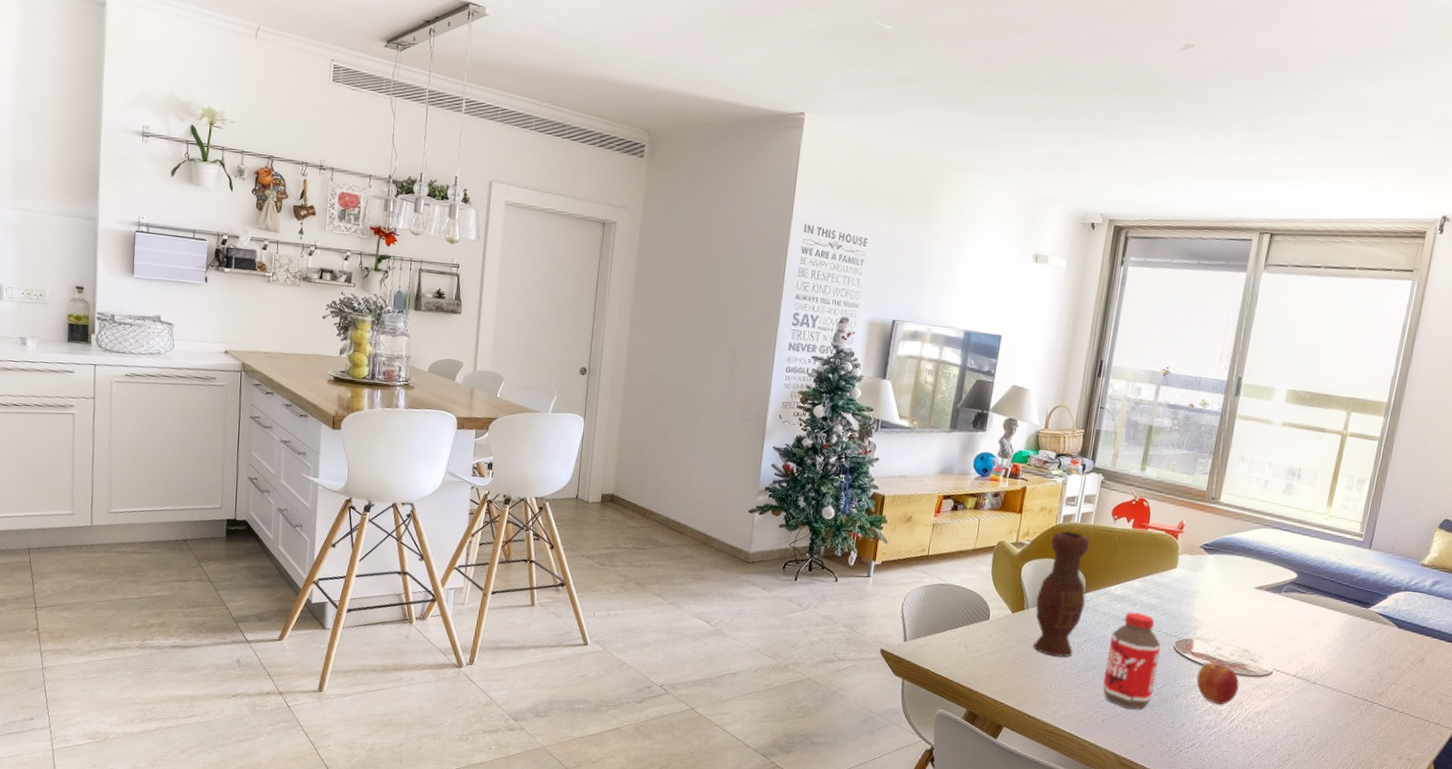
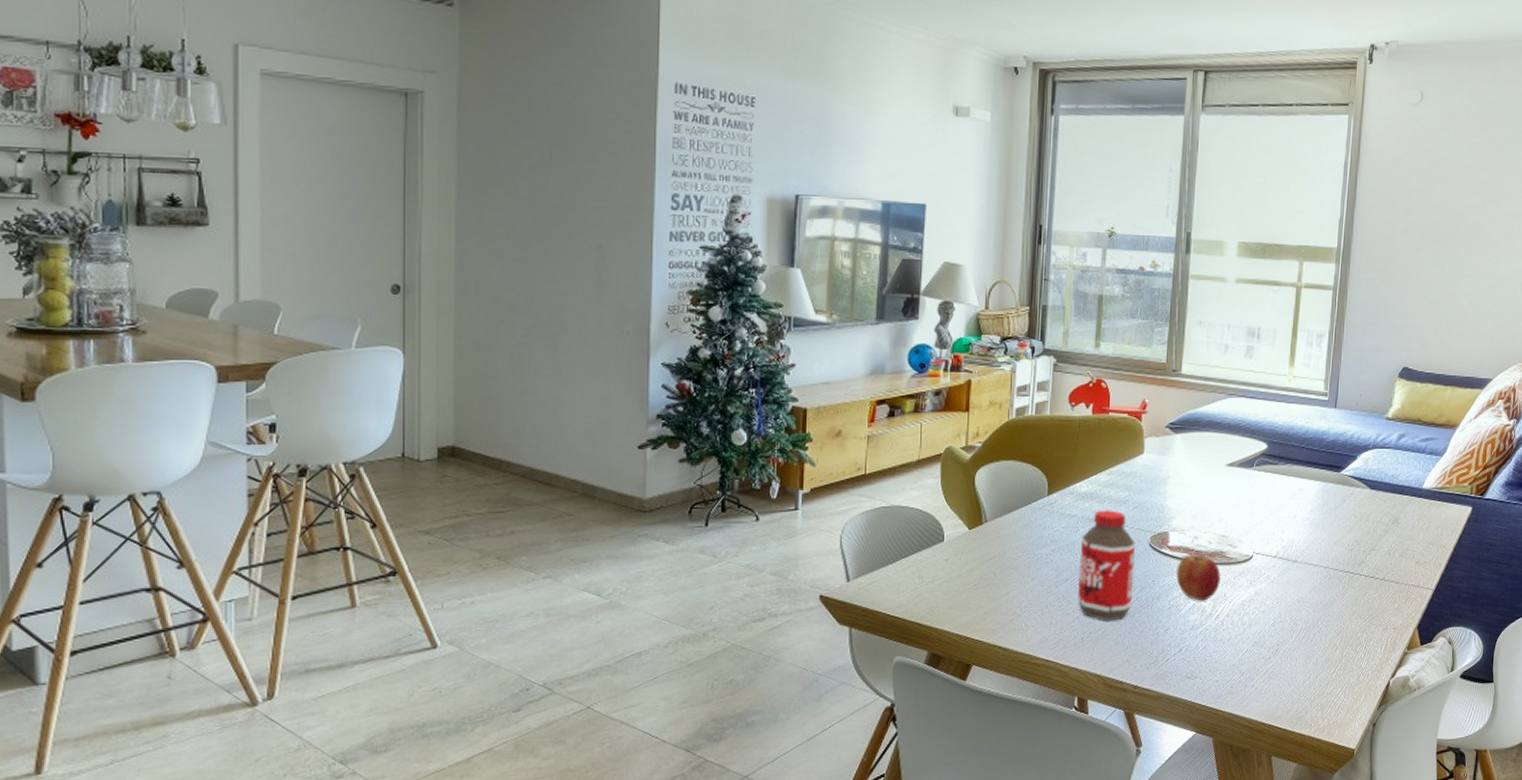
vase: present [1032,531,1090,657] -> none [995,425,1050,574]

